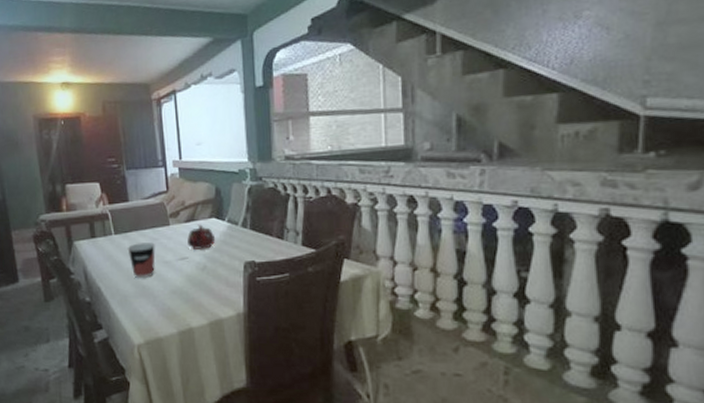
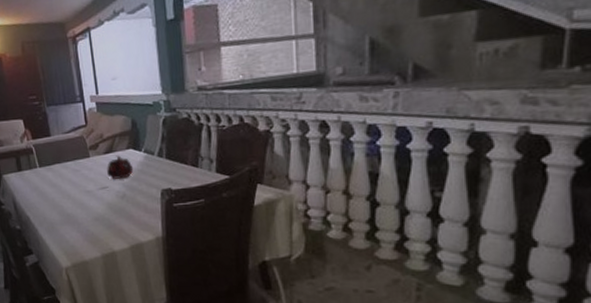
cup: present [127,242,155,279] -> none [51,174,78,208]

